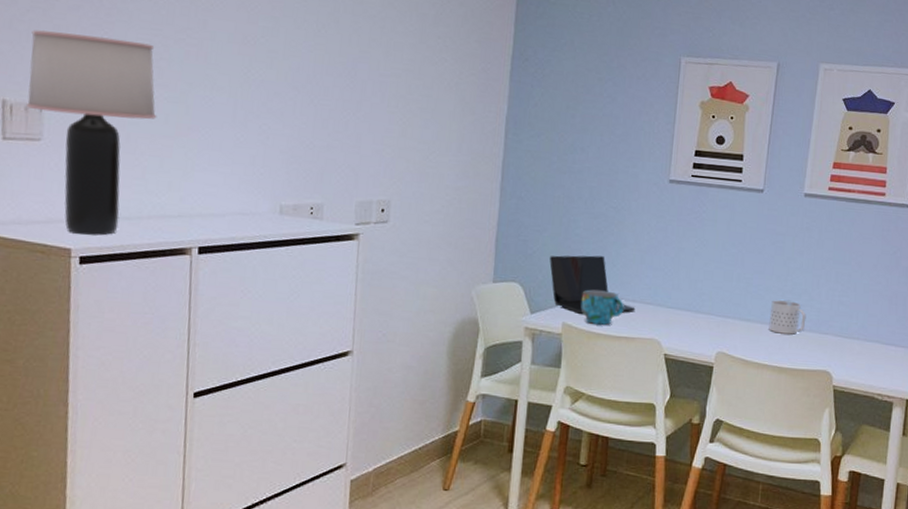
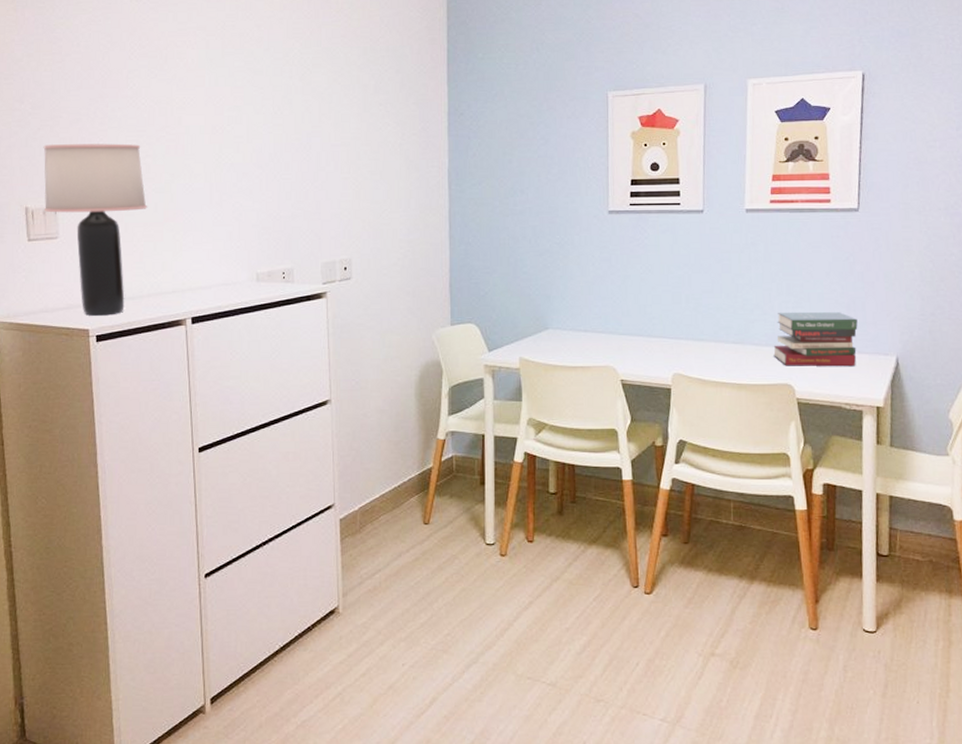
laptop: present [549,255,636,314] -> none [502,291,588,348]
cup: present [581,289,624,326] -> none [535,323,577,358]
mug: present [769,300,806,335] -> none [723,317,761,350]
books: none [816,300,898,359] -> present [773,312,858,367]

